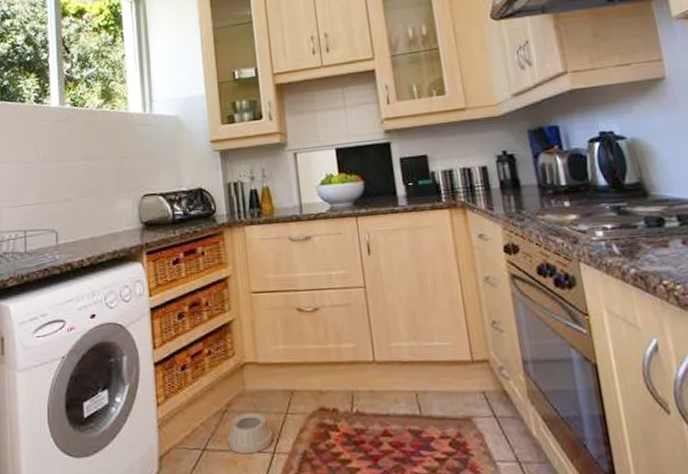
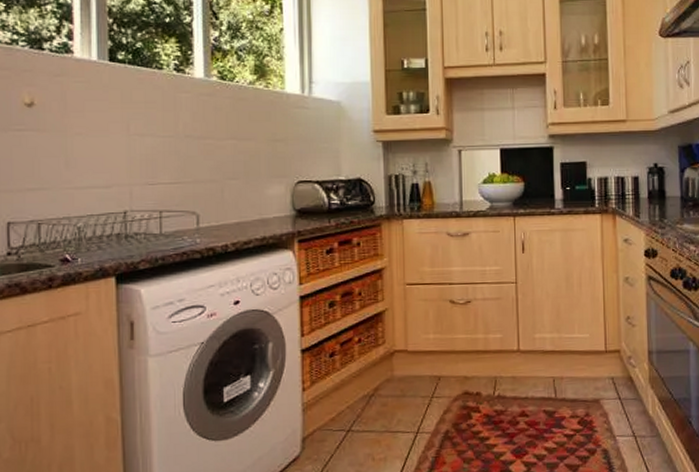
pet bowl: present [227,412,273,454] -> none [372,396,417,435]

